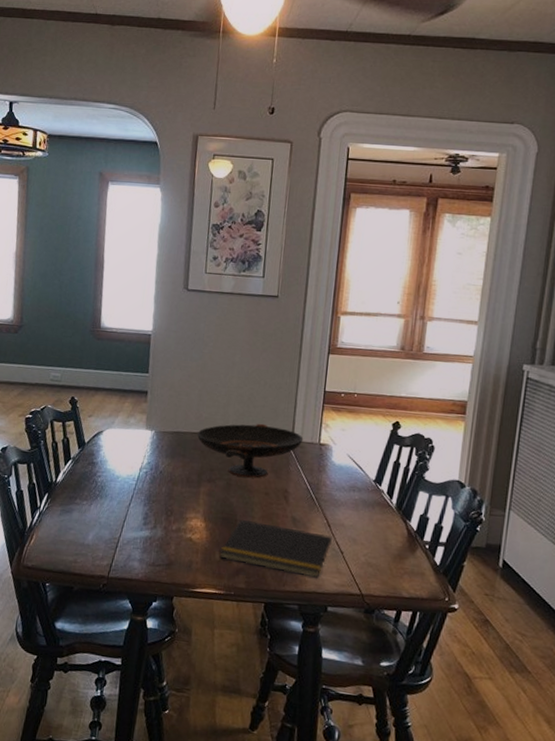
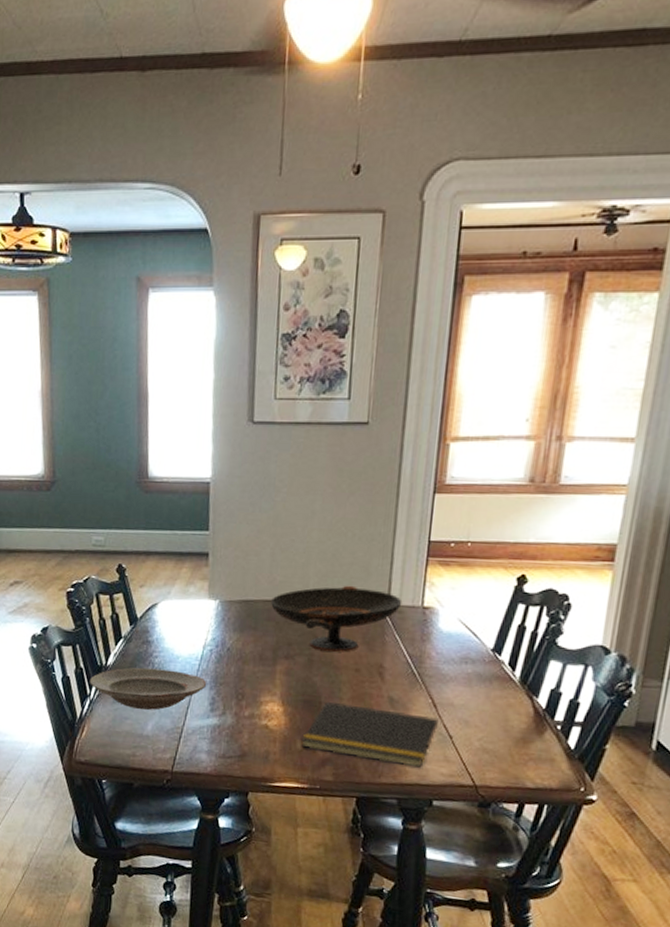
plate: none [41,484,142,523] -> present [90,667,207,710]

